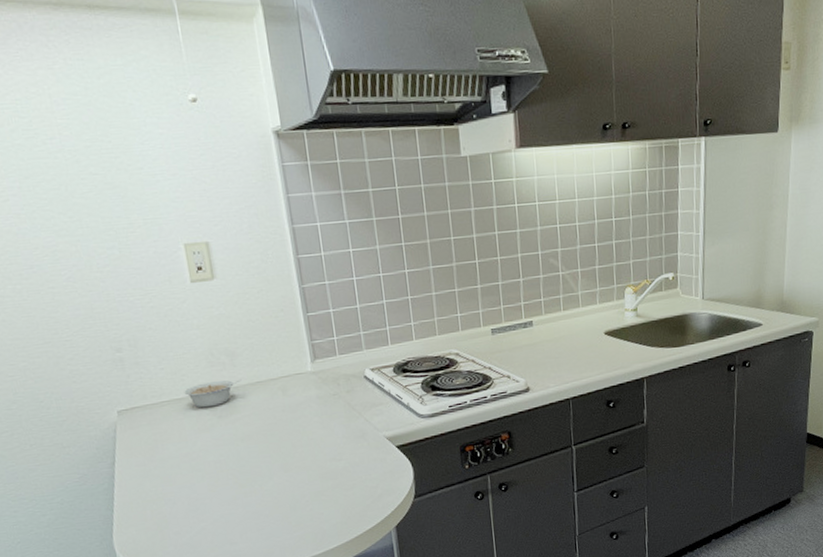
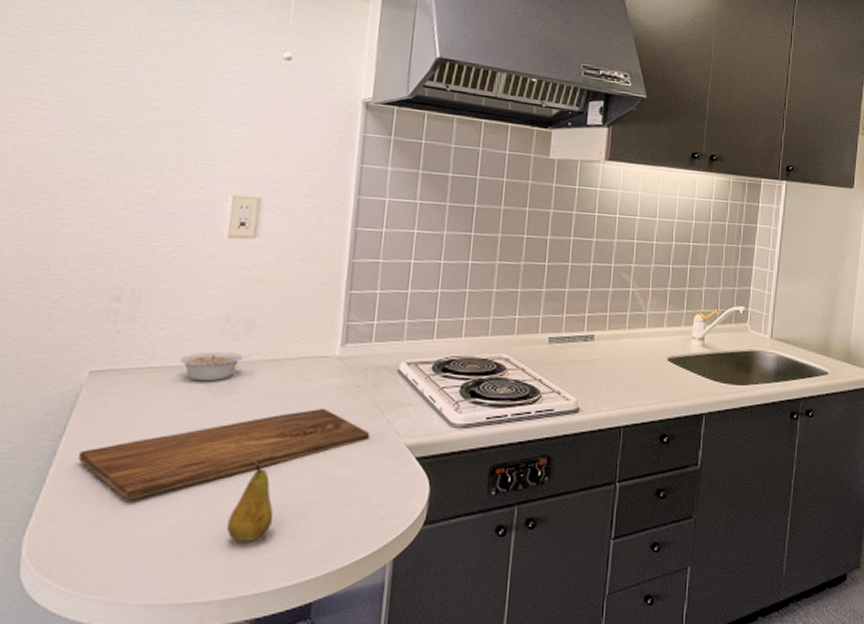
cutting board: none [131,416,353,506] -> present [78,408,369,501]
fruit: none [258,463,294,526] -> present [226,460,274,542]

